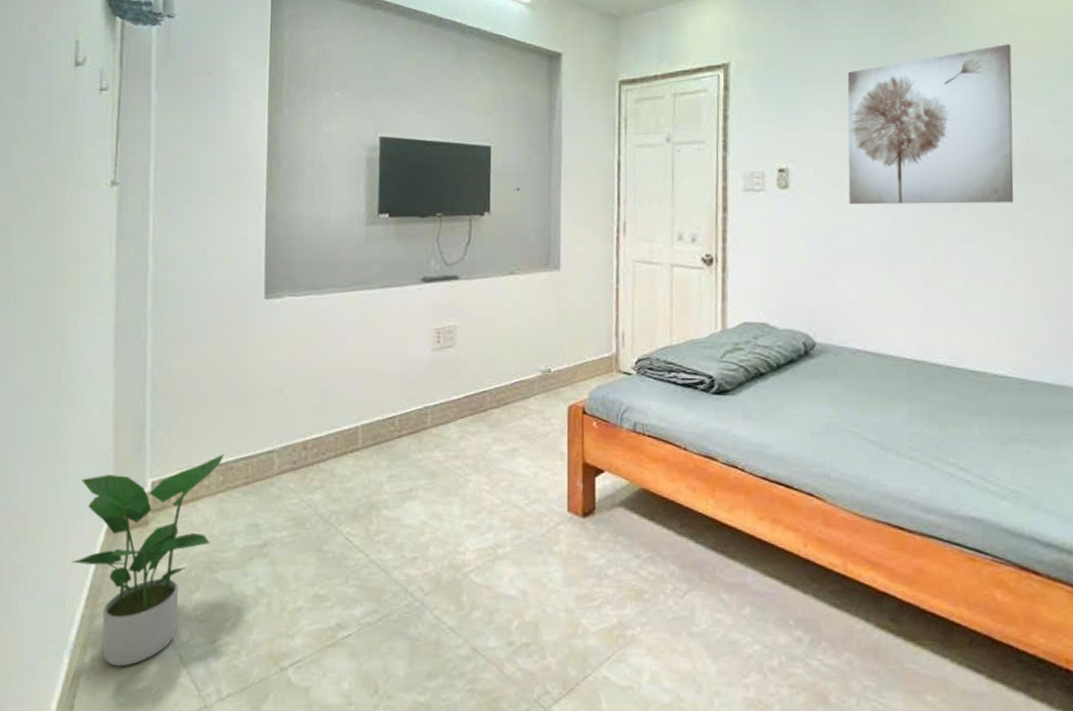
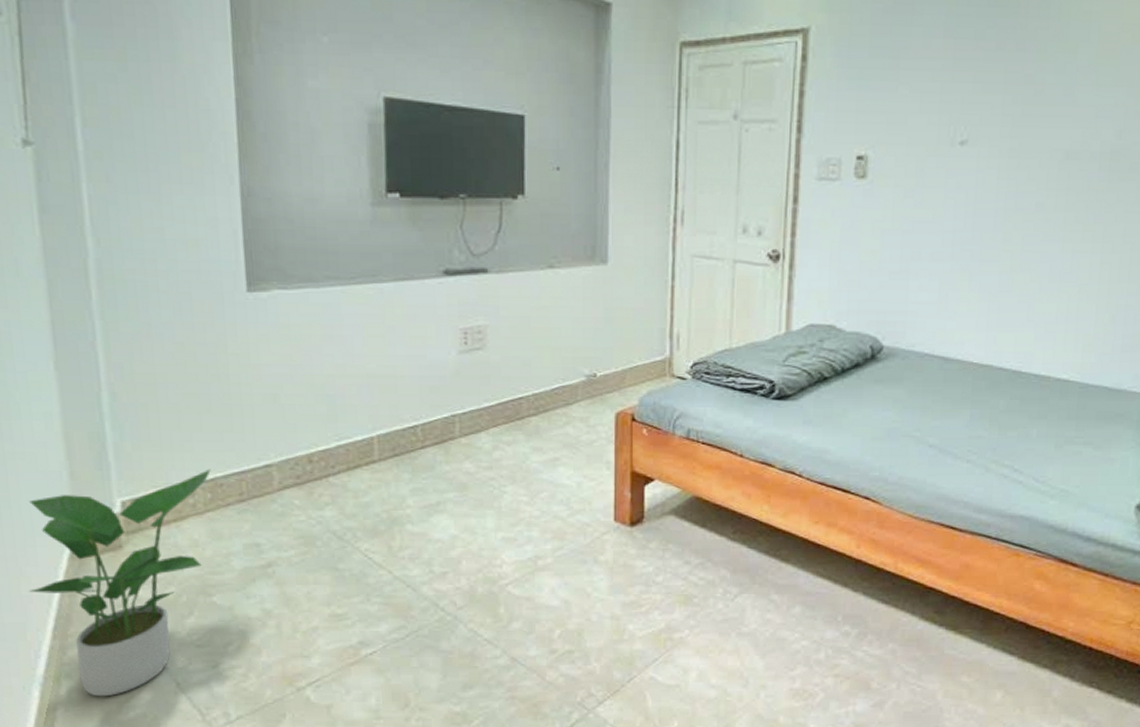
wall art: present [847,44,1014,205] -> none [929,24,1116,202]

